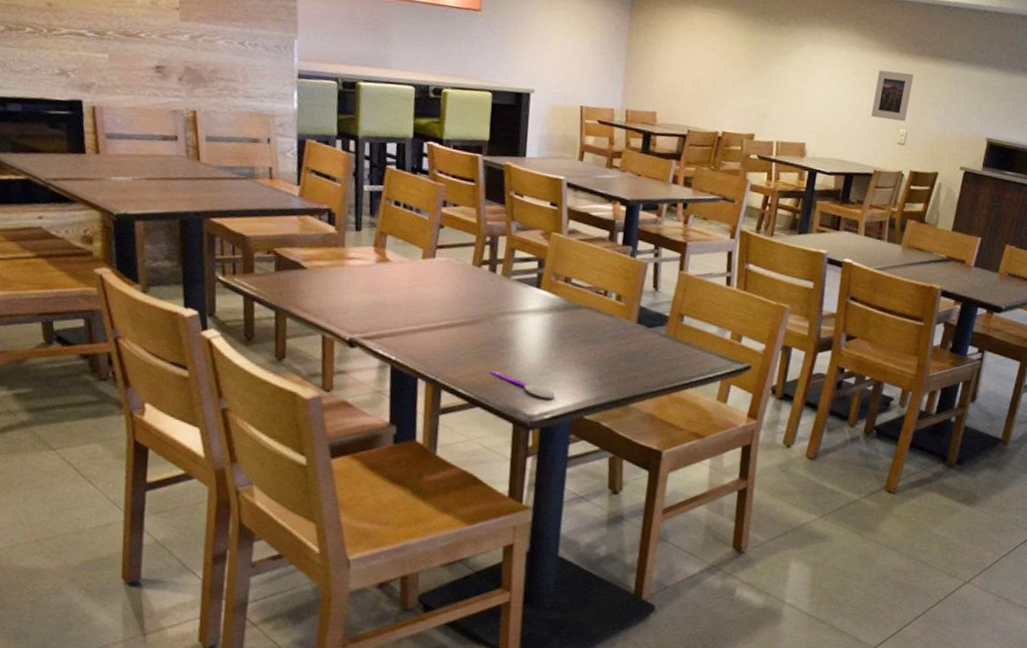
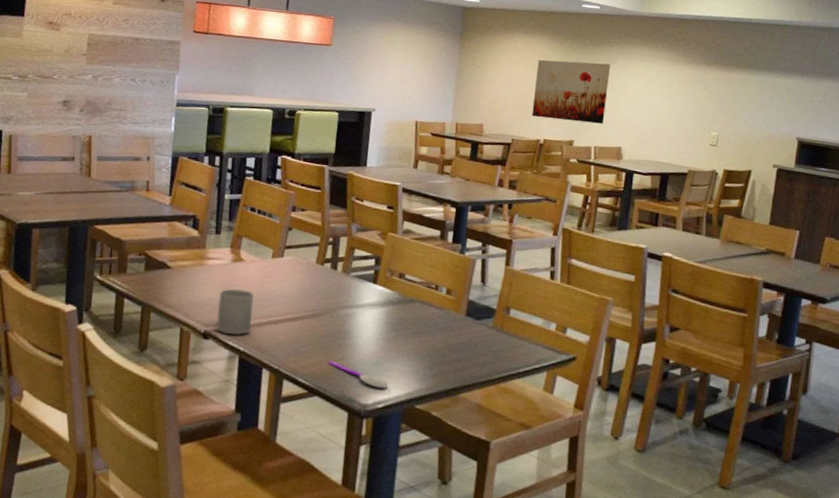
mug: none [363,292,404,343] -> present [216,289,254,335]
wall art: none [710,39,798,117] -> present [531,59,611,124]
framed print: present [871,70,915,122] -> none [683,80,722,126]

